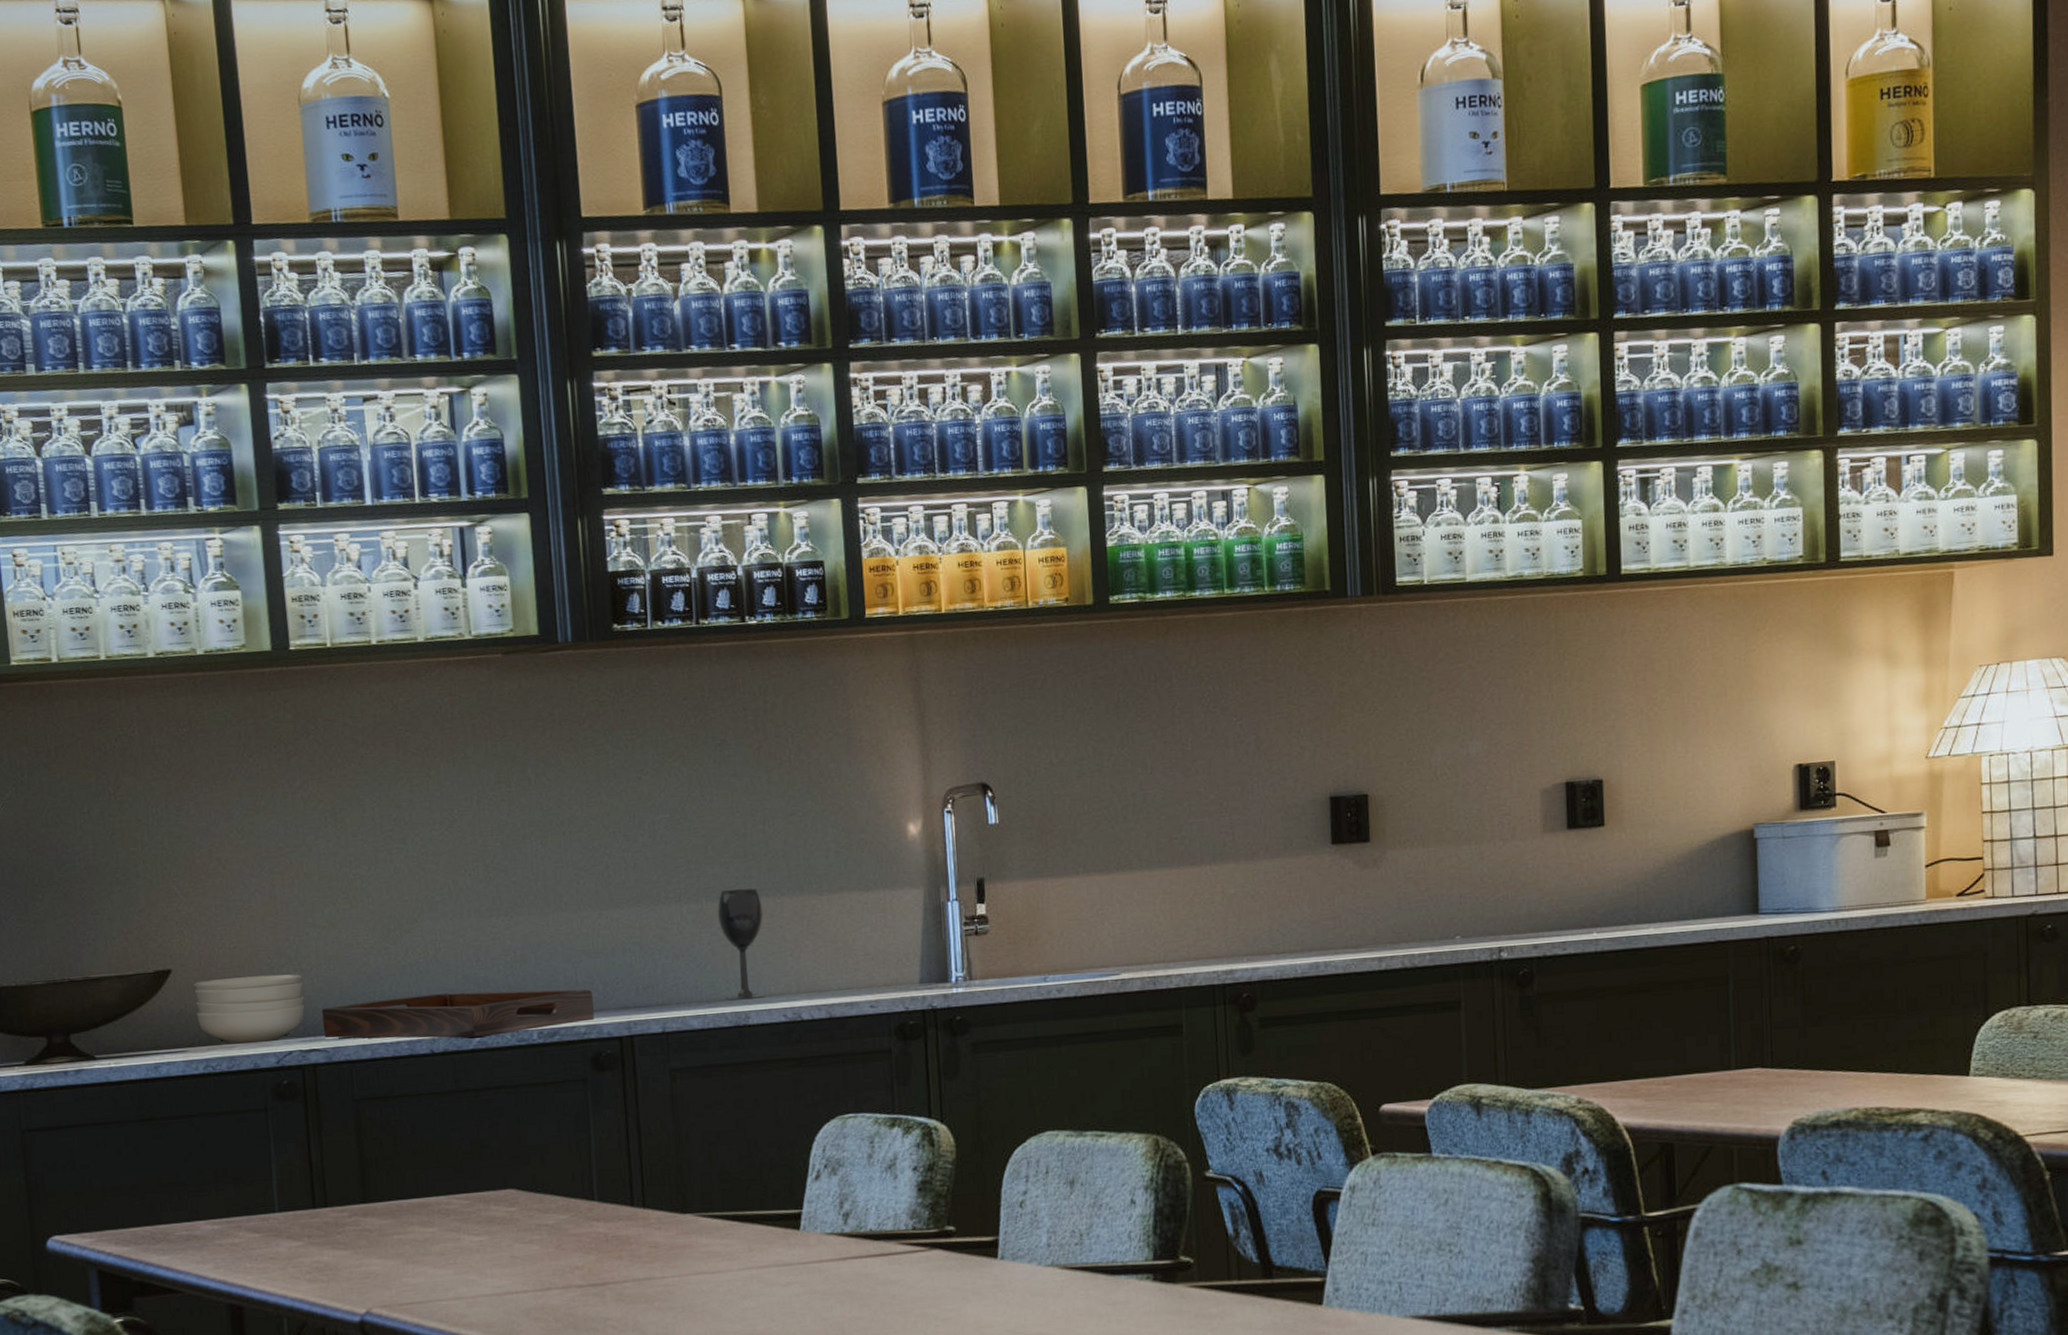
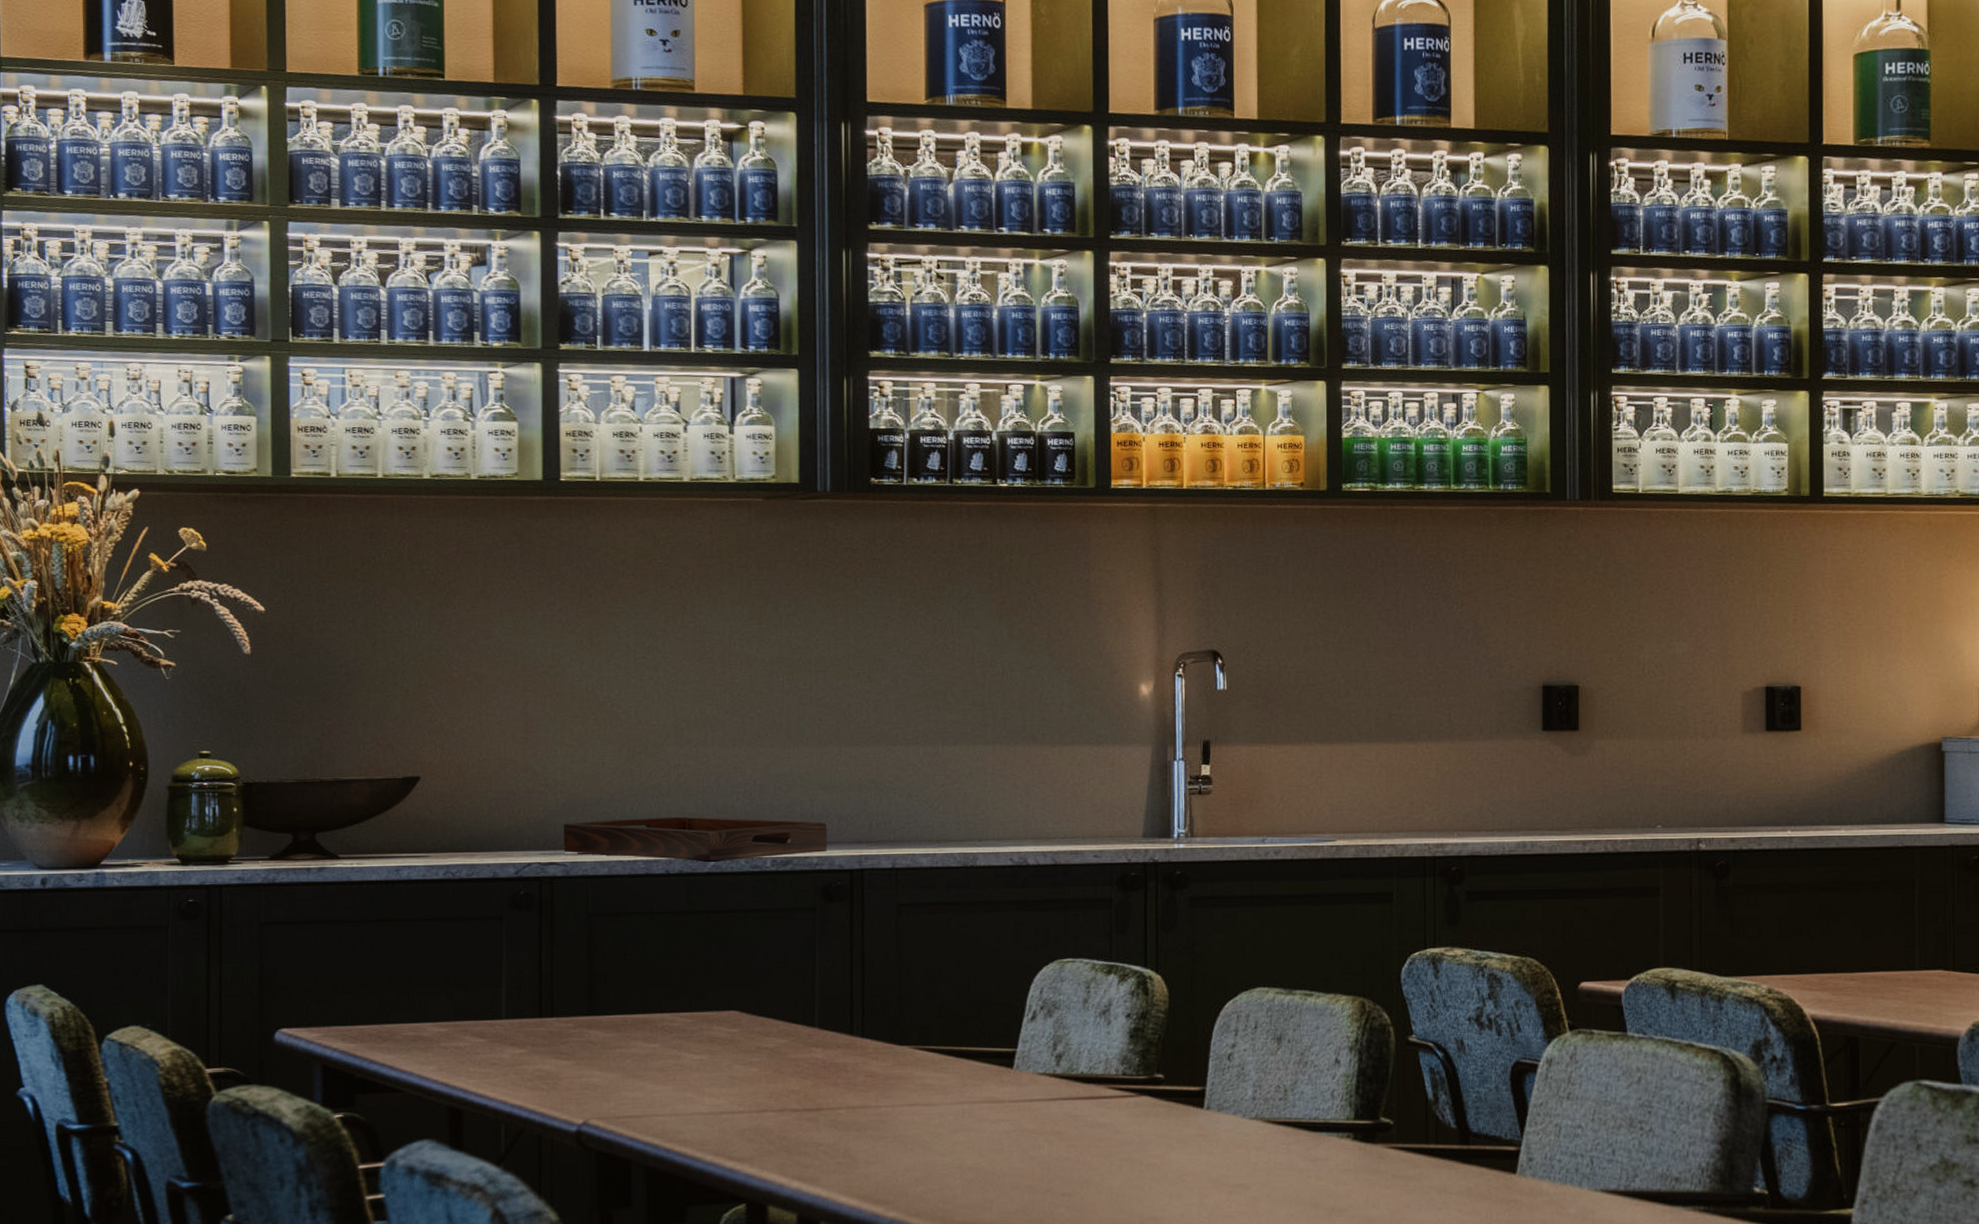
bowl: present [193,974,305,1045] -> none [440,788,548,854]
wine glass: present [718,888,766,1001] -> none [953,736,996,842]

